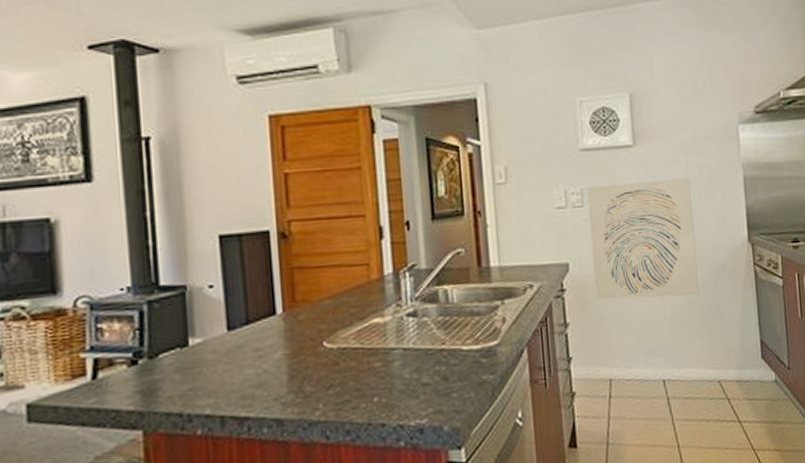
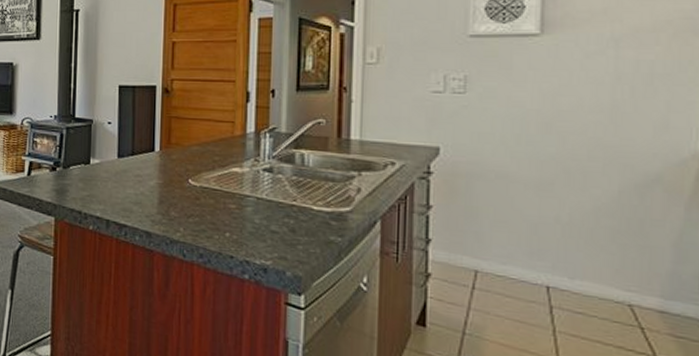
wall art: present [587,178,700,300] -> none [469,73,619,205]

